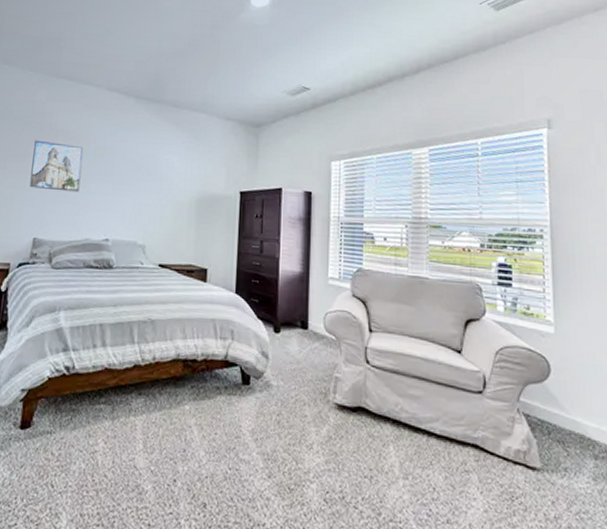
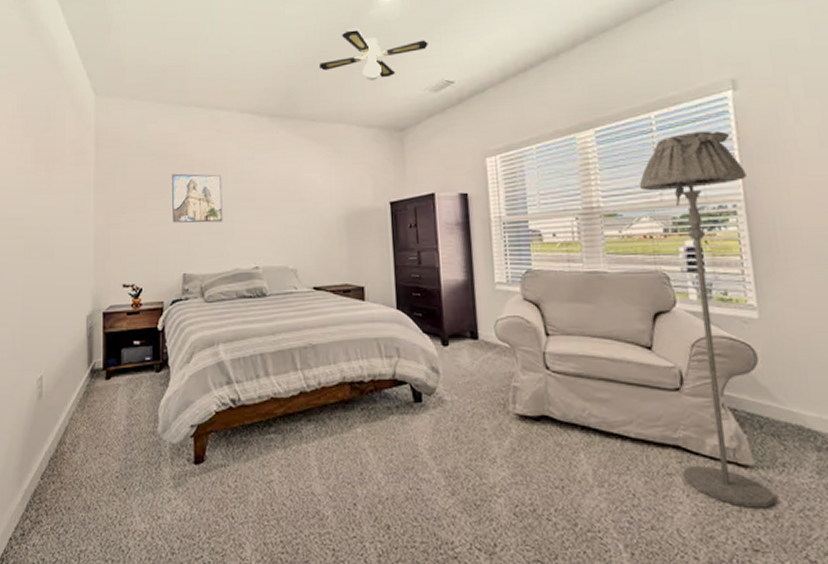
ceiling fan: none [189,28,290,78] -> present [319,28,428,81]
floor lamp: none [464,160,556,509] -> present [640,130,775,508]

